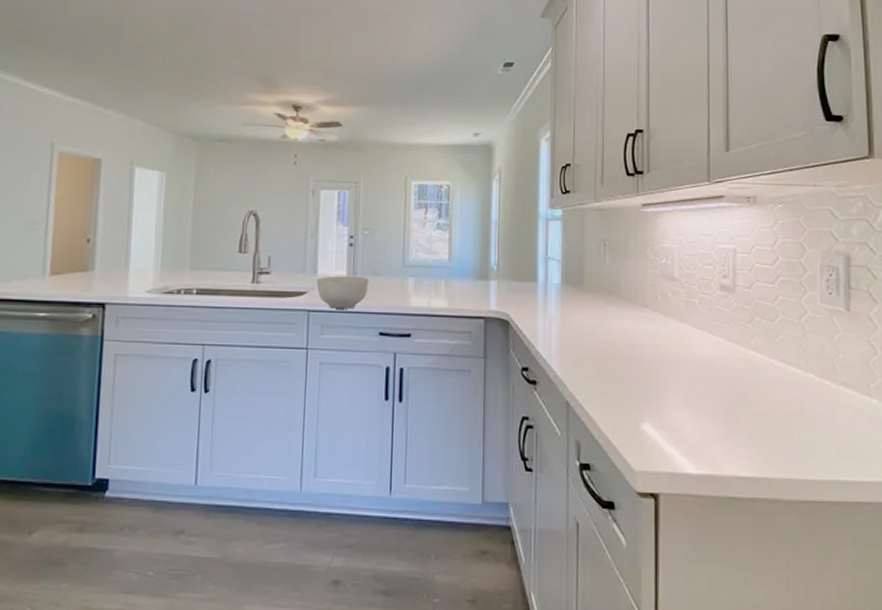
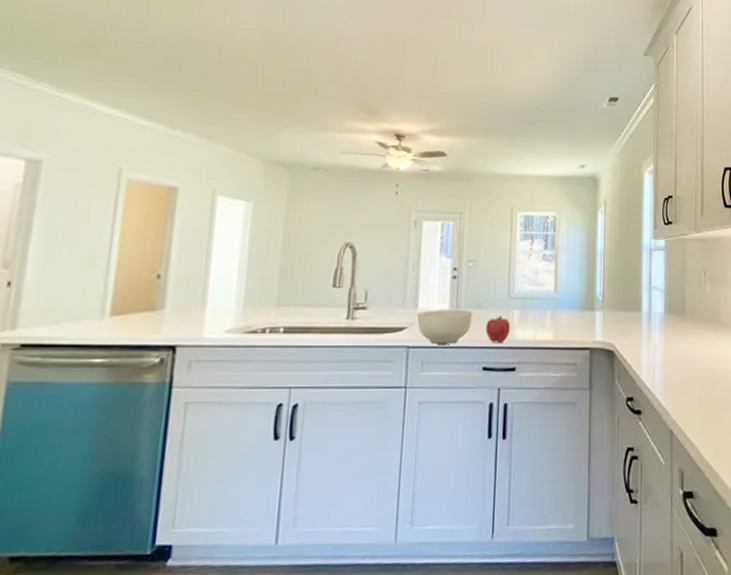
fruit: none [381,283,405,310] -> present [485,316,510,344]

